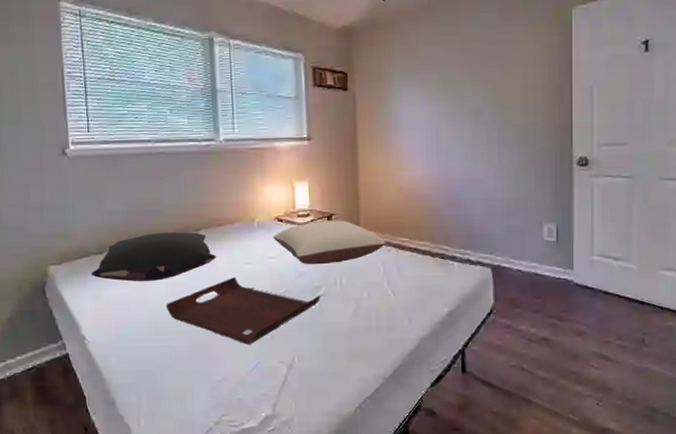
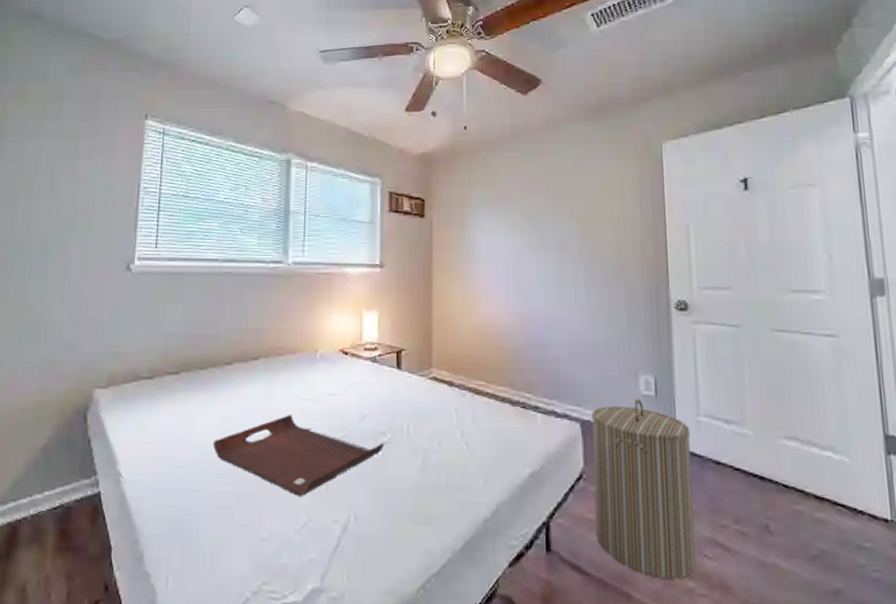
pillow: present [92,232,216,282] -> none [138,358,273,413]
pillow: present [272,220,386,265] -> none [335,356,460,407]
laundry hamper: none [501,244,585,386] -> present [591,399,696,579]

